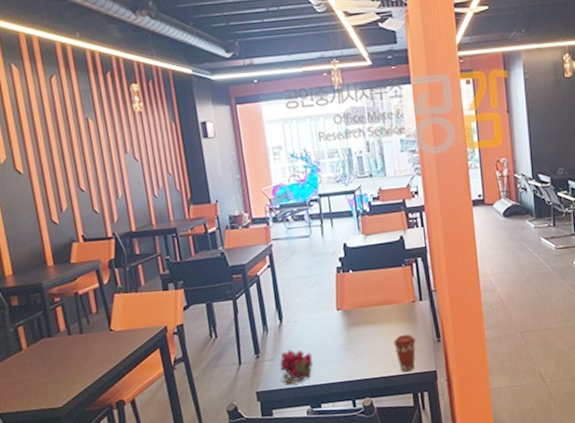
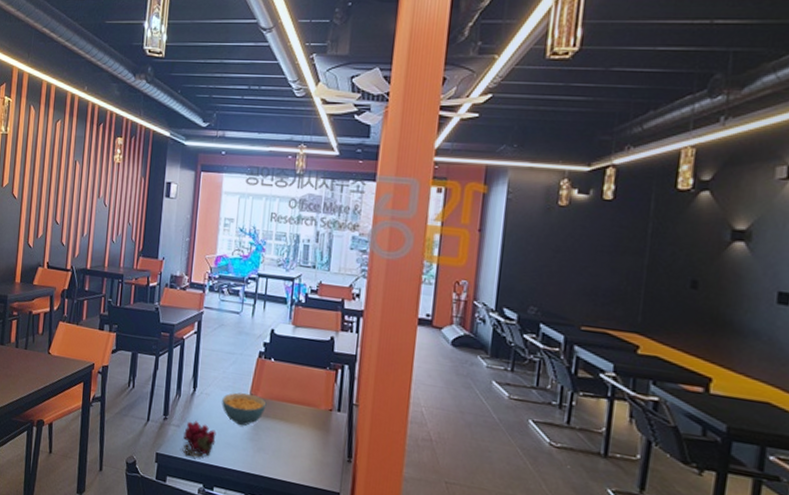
cereal bowl: none [310,308,355,341] -> present [222,392,267,426]
coffee cup: present [393,334,416,372] -> none [300,441,325,484]

